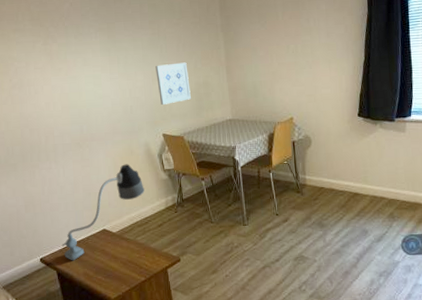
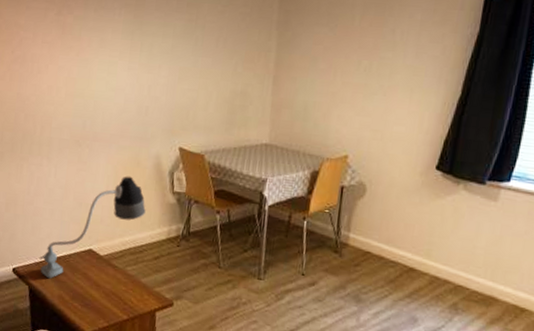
wall art: present [155,62,191,105] -> none [183,60,225,112]

